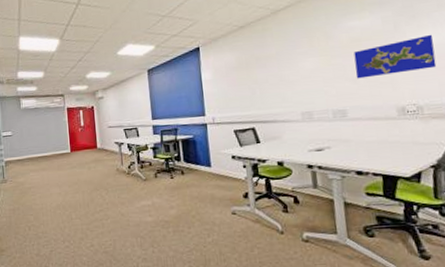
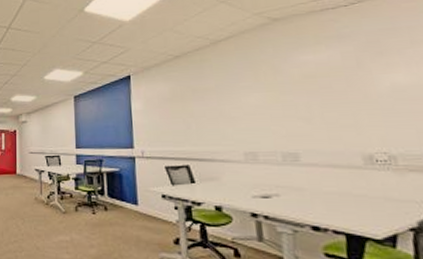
world map: present [353,34,437,79] -> none [307,73,413,119]

